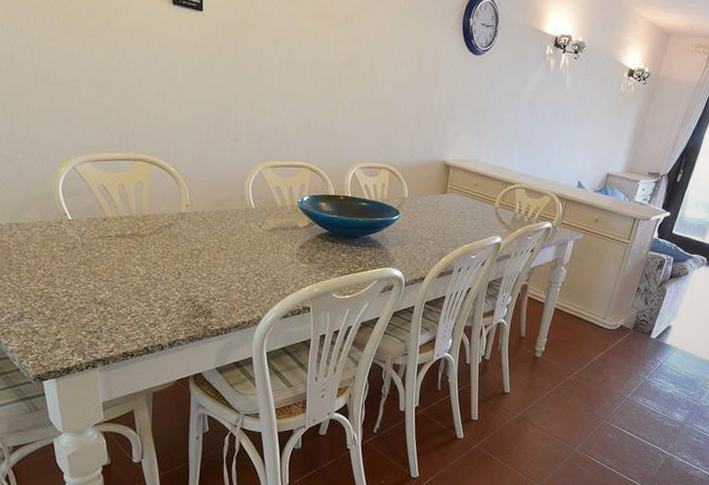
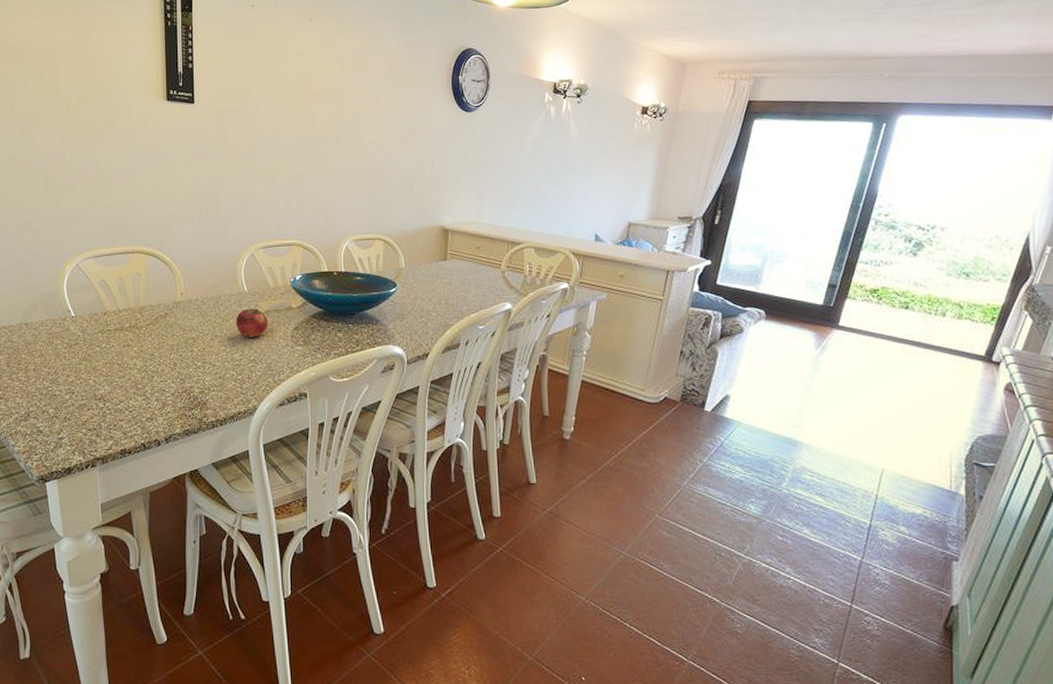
fruit: none [242,225,275,253] -> present [235,308,268,338]

